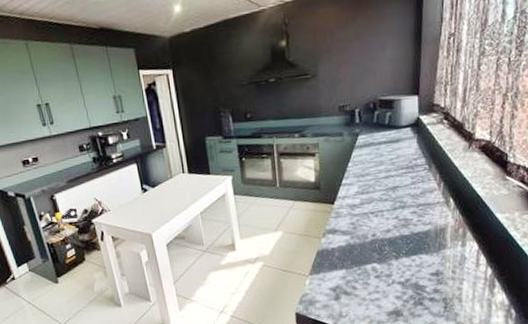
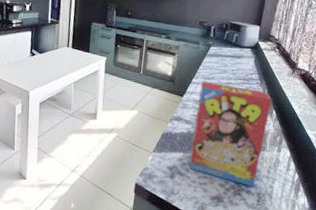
cereal box: none [353,177,447,293] -> present [189,81,272,187]

